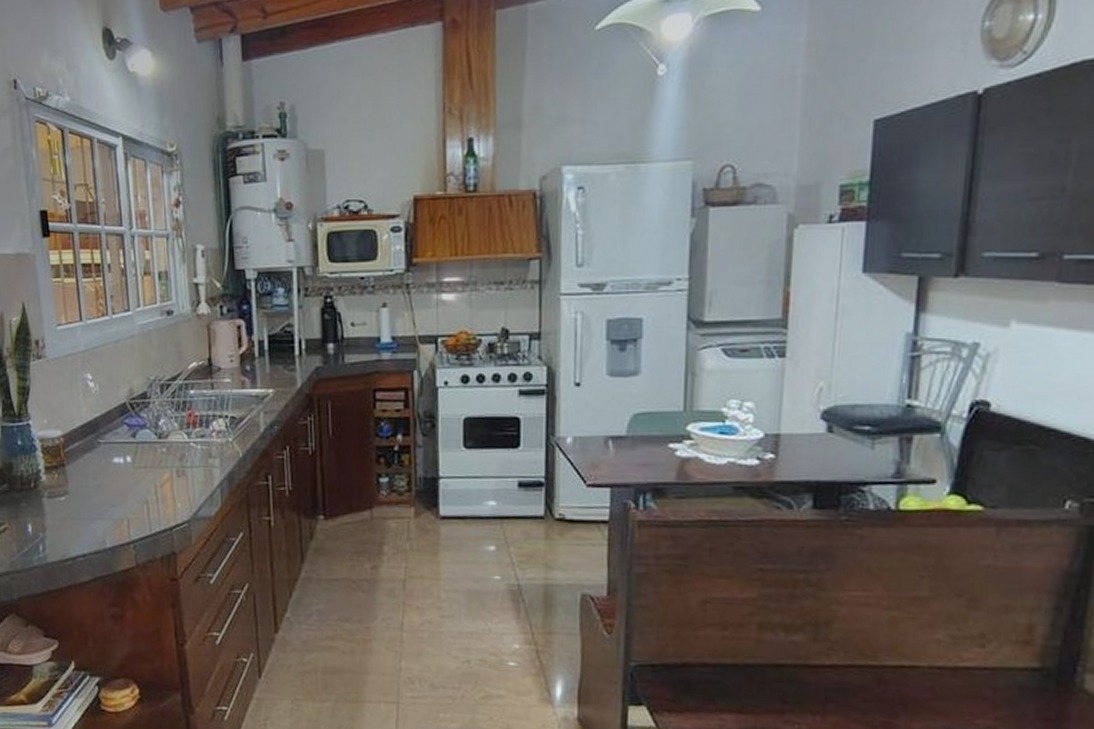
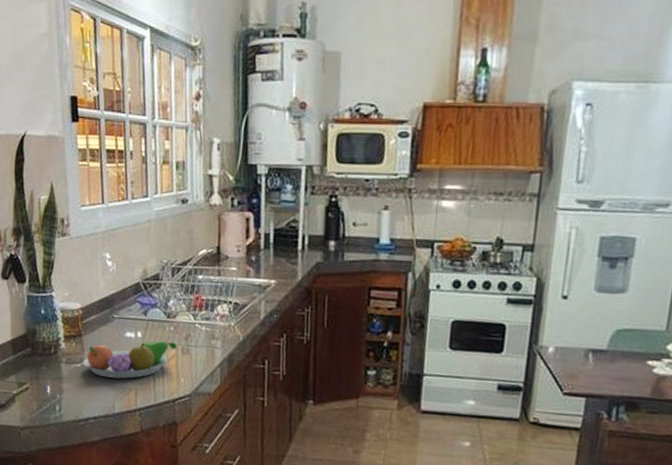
fruit bowl: none [67,464,171,510] -> present [82,340,177,379]

